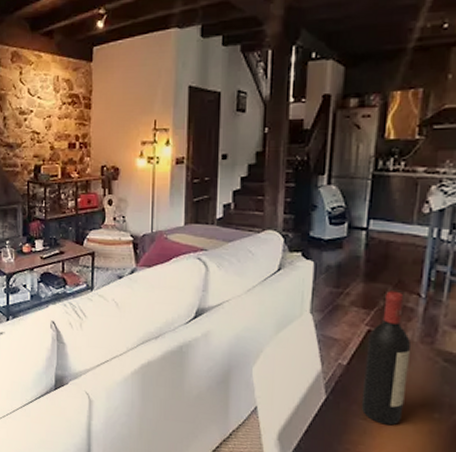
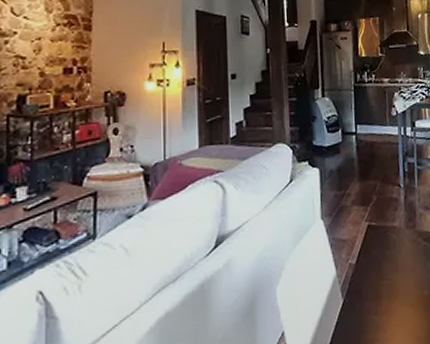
wine bottle: present [361,291,410,426] -> none [369,185,403,315]

